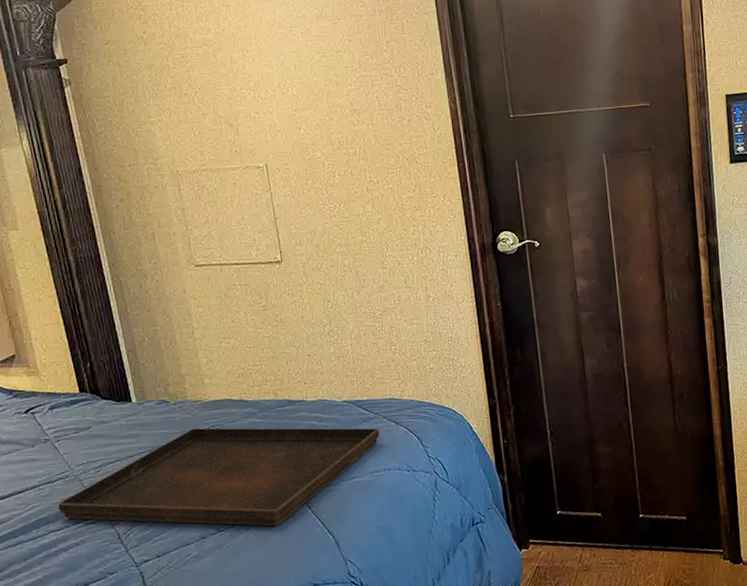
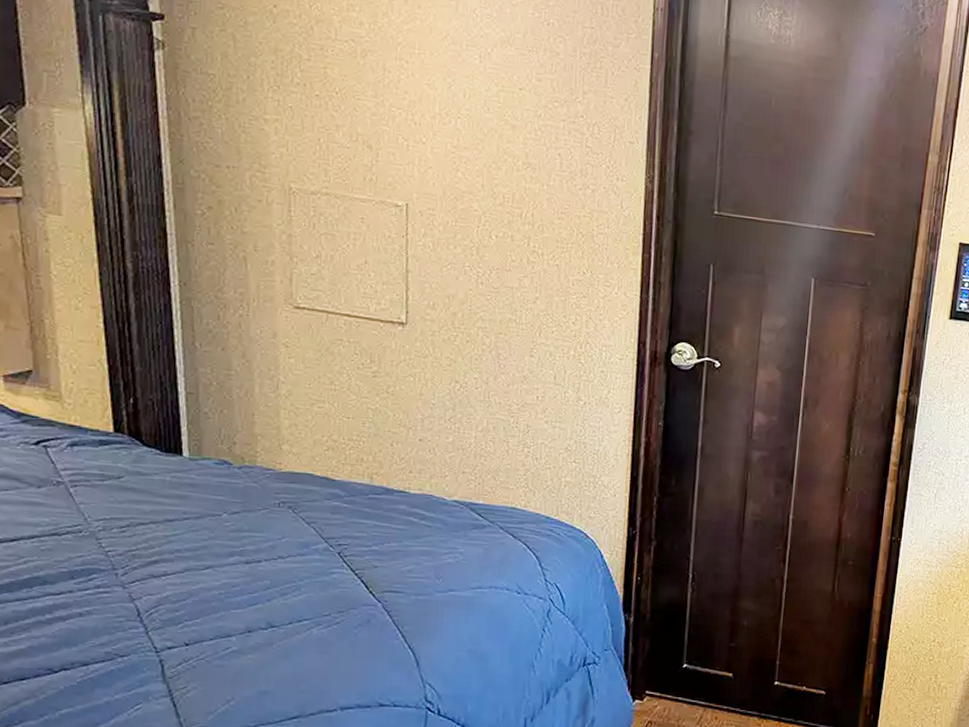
serving tray: present [58,428,380,527] -> none [62,500,492,631]

